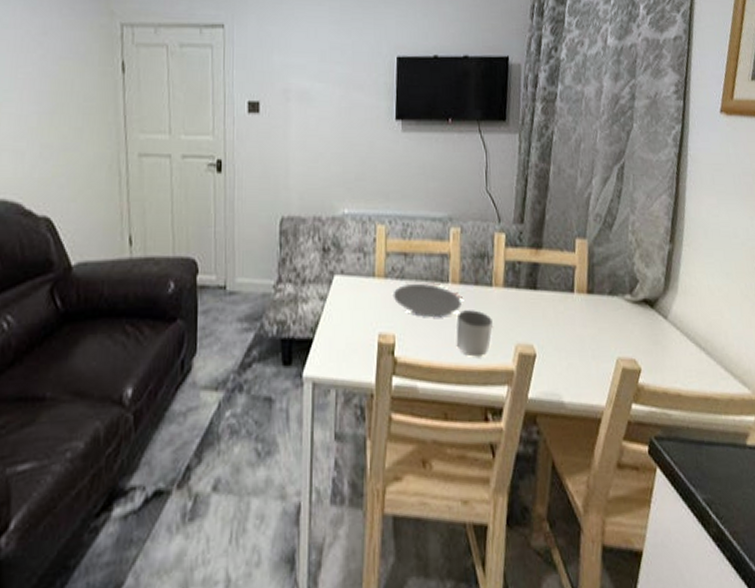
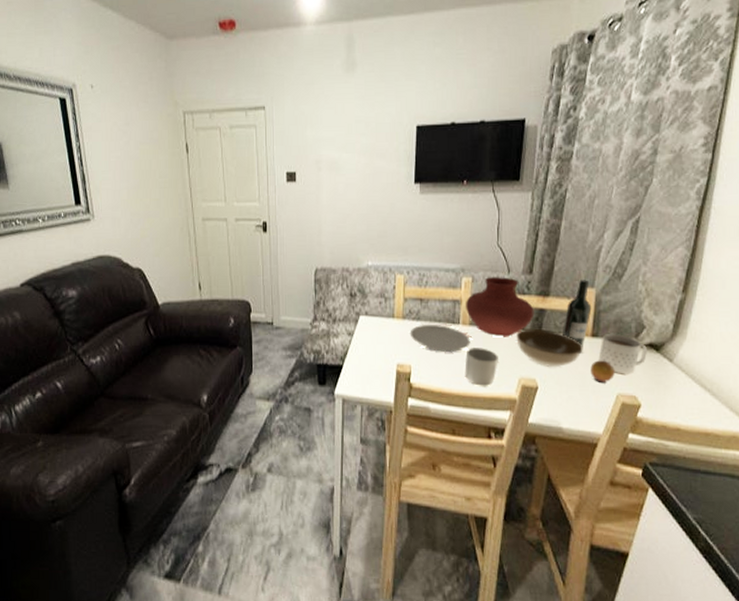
vase: none [455,227,528,297] -> present [466,277,534,337]
bowl: none [510,285,580,330] -> present [516,328,583,367]
wine bottle: none [557,230,586,306] -> present [561,280,592,347]
fruit: none [588,320,613,346] -> present [590,360,615,382]
mug: none [595,289,643,335] -> present [598,334,648,374]

